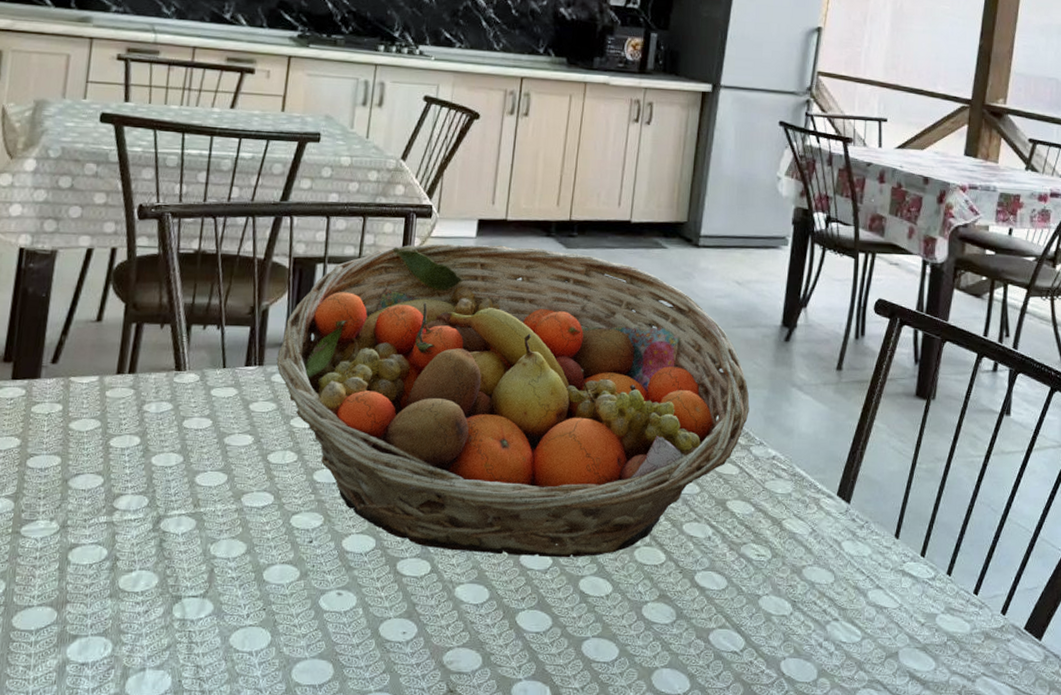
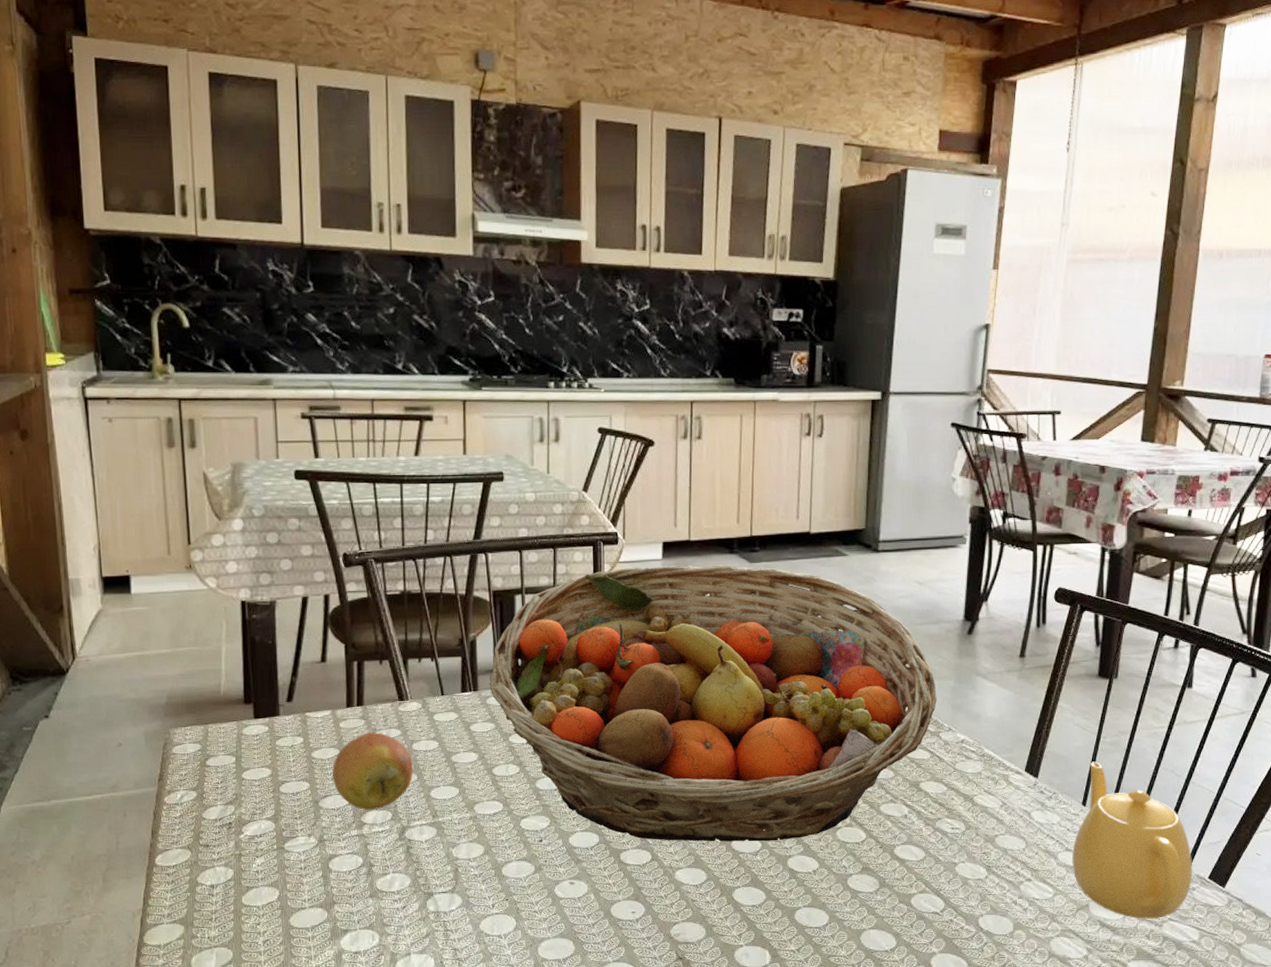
apple: none [88,404,181,495] -> present [332,732,414,811]
teapot: none [882,489,1008,673] -> present [1072,761,1193,919]

